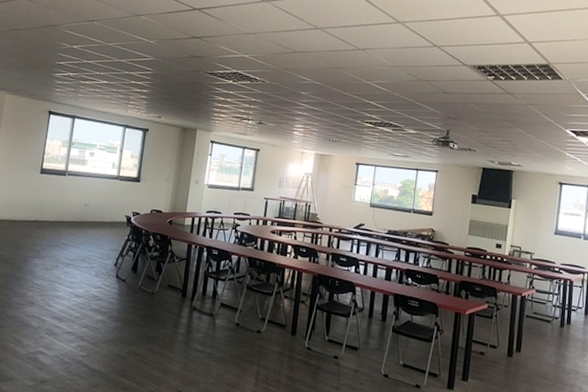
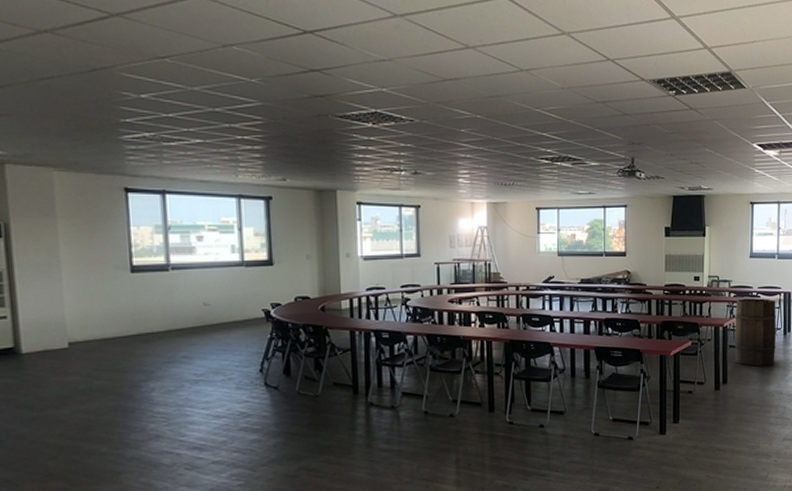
wooden barrel: none [531,272,579,343] -> present [735,298,777,367]

